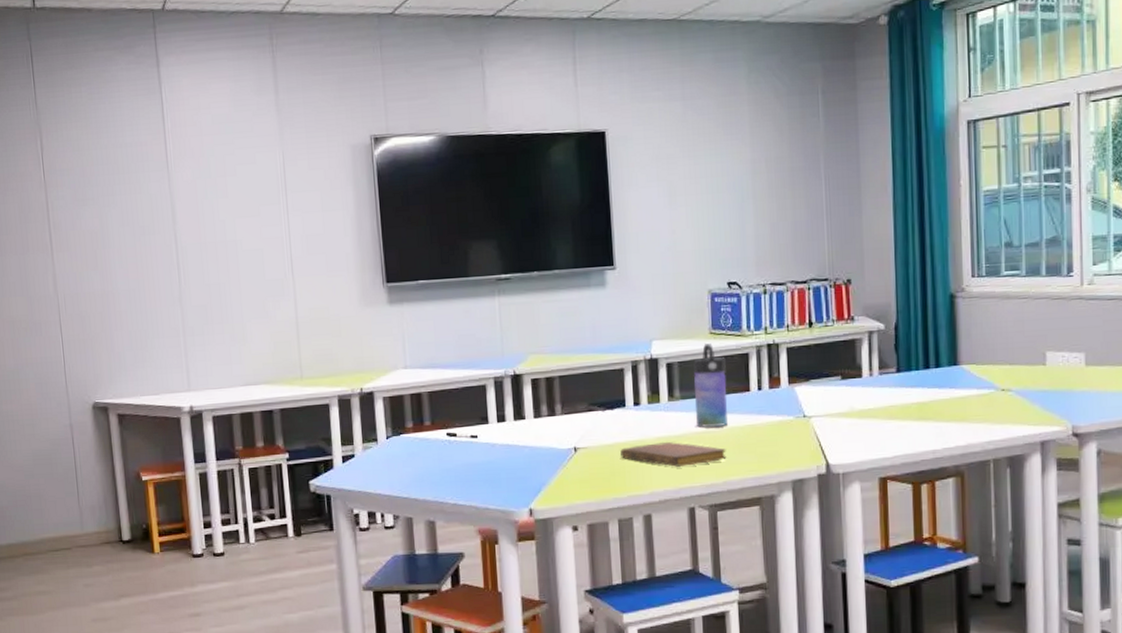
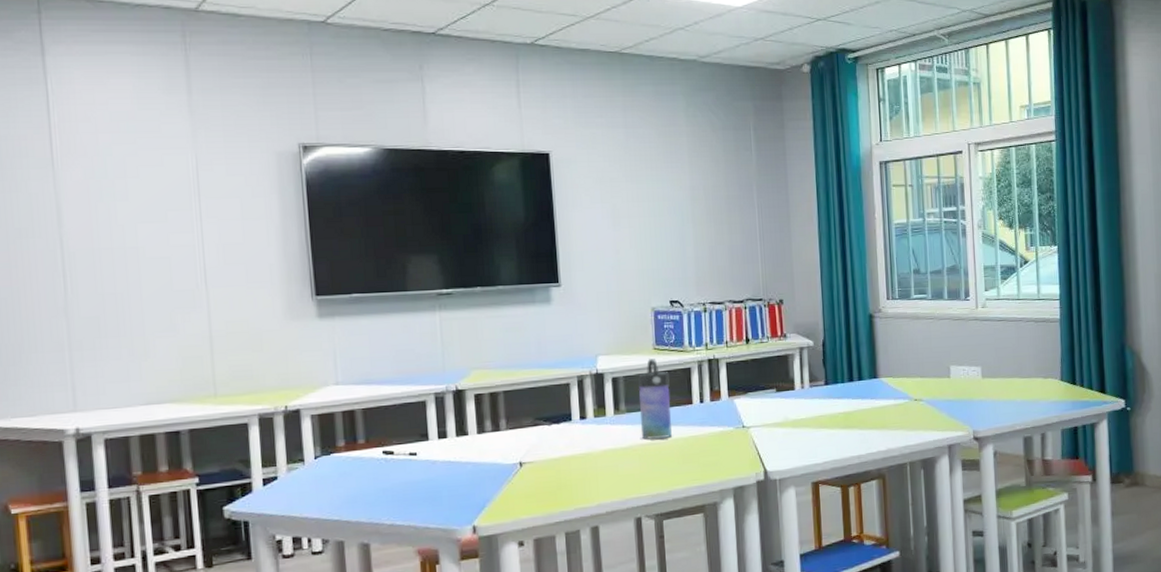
notebook: present [620,442,727,467] -> none [567,454,671,479]

